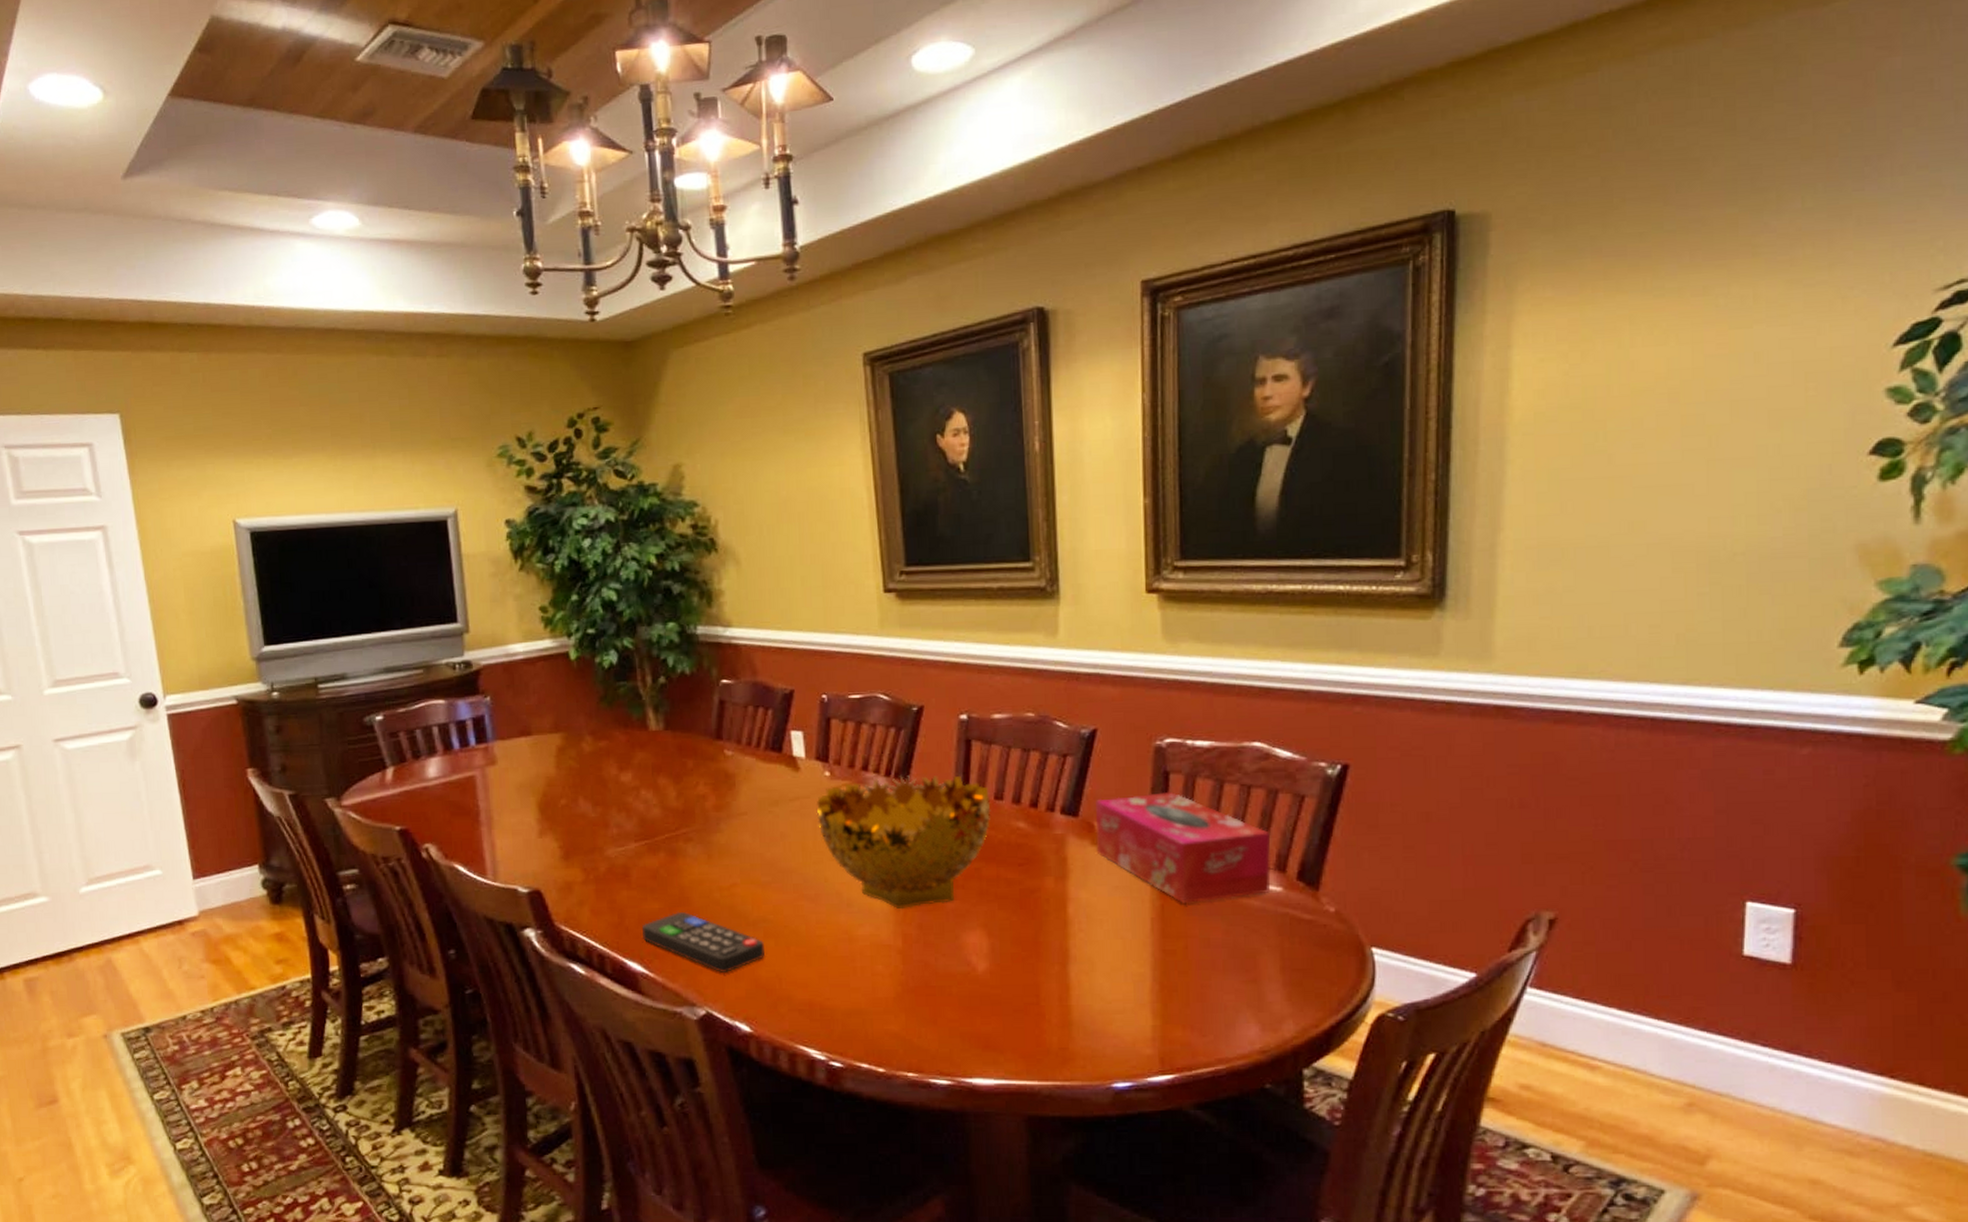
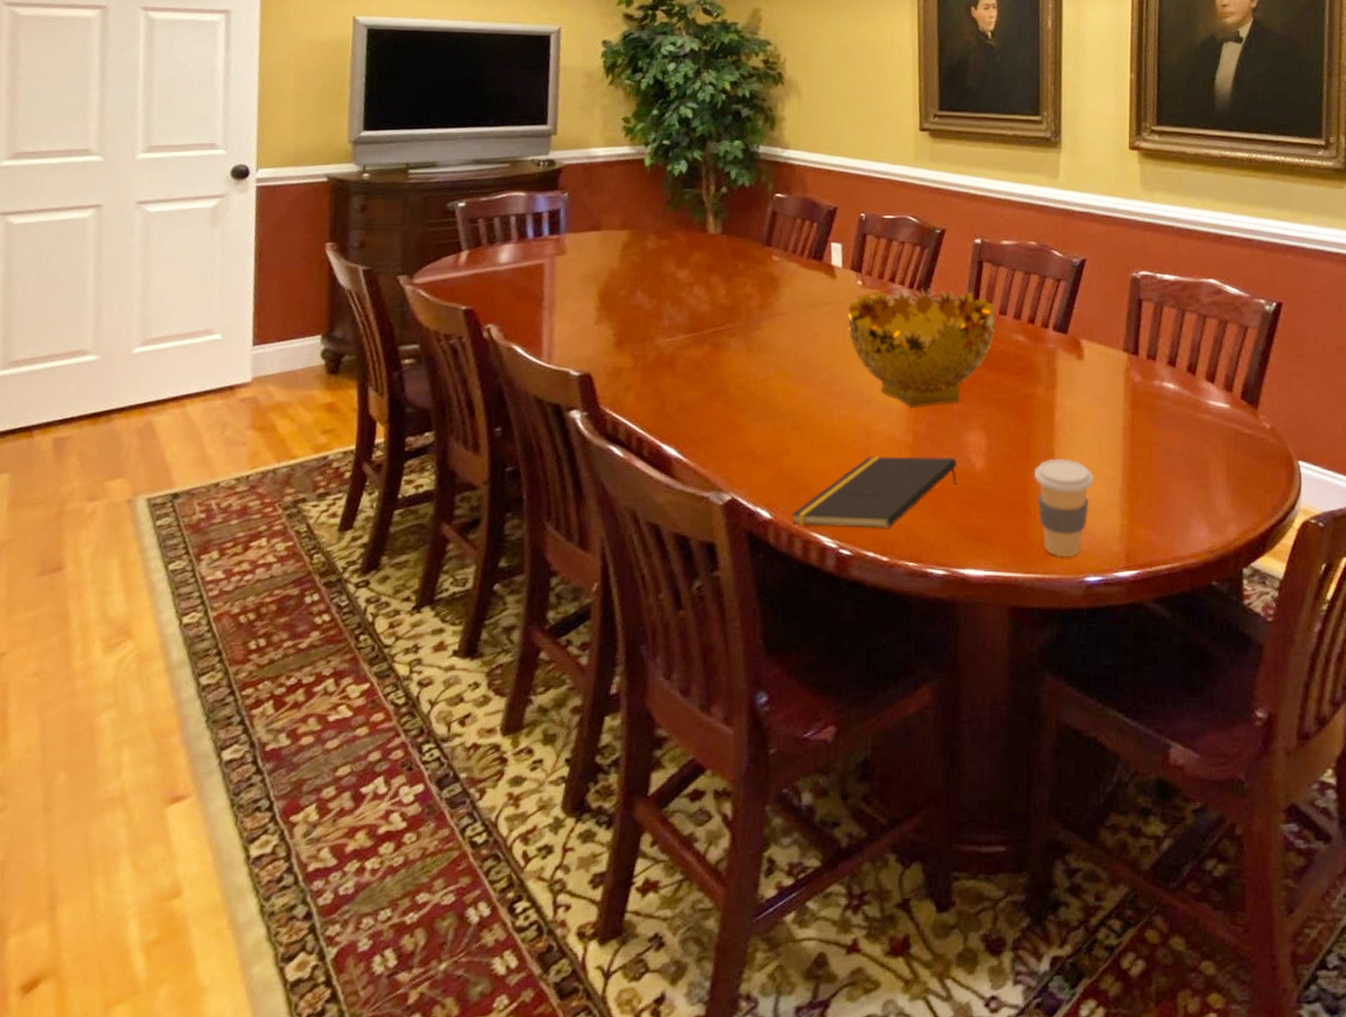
remote control: present [642,911,764,972] -> none [680,400,790,460]
notepad: none [773,960,956,1040] -> present [791,456,957,529]
coffee cup: none [1046,956,1118,1063] -> present [1033,458,1094,558]
tissue box: present [1095,791,1271,903] -> none [1081,316,1221,415]

